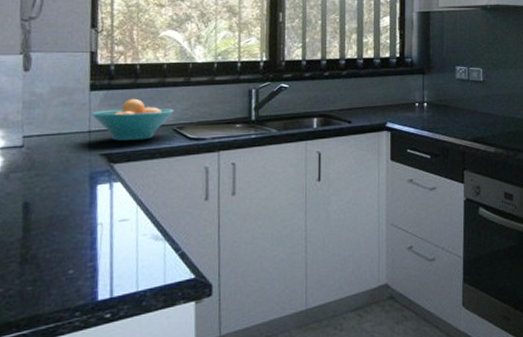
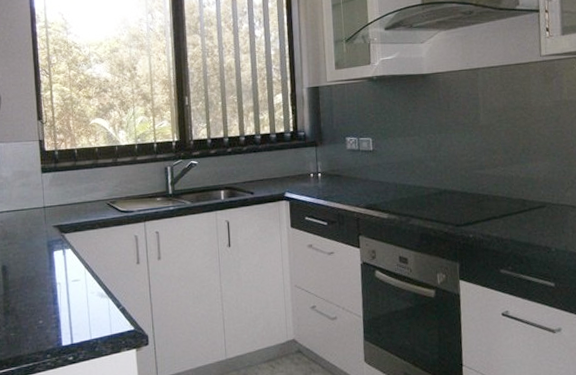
fruit bowl: present [91,98,174,141] -> none [44,178,107,215]

